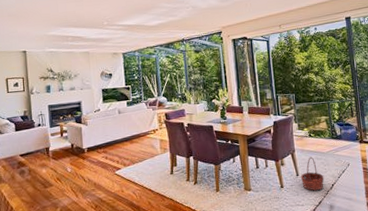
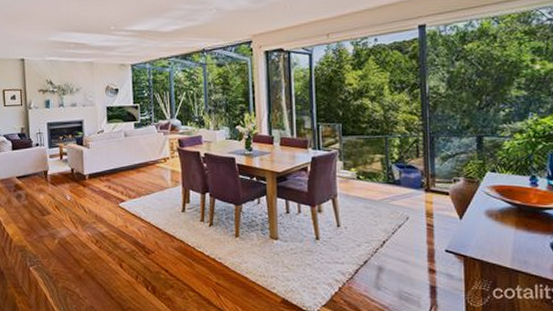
basket: present [300,157,324,191] -> none [342,204,373,248]

